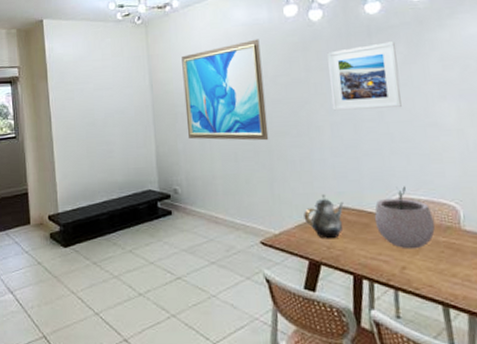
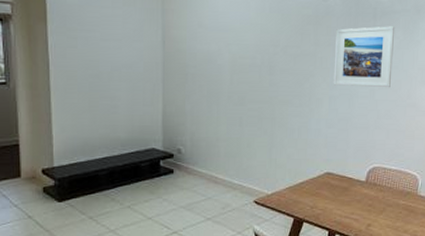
wall art: present [182,39,269,141] -> none [196,6,276,108]
teapot: present [304,193,344,239] -> none [295,160,330,200]
plant pot: present [374,186,436,249] -> none [352,157,399,210]

